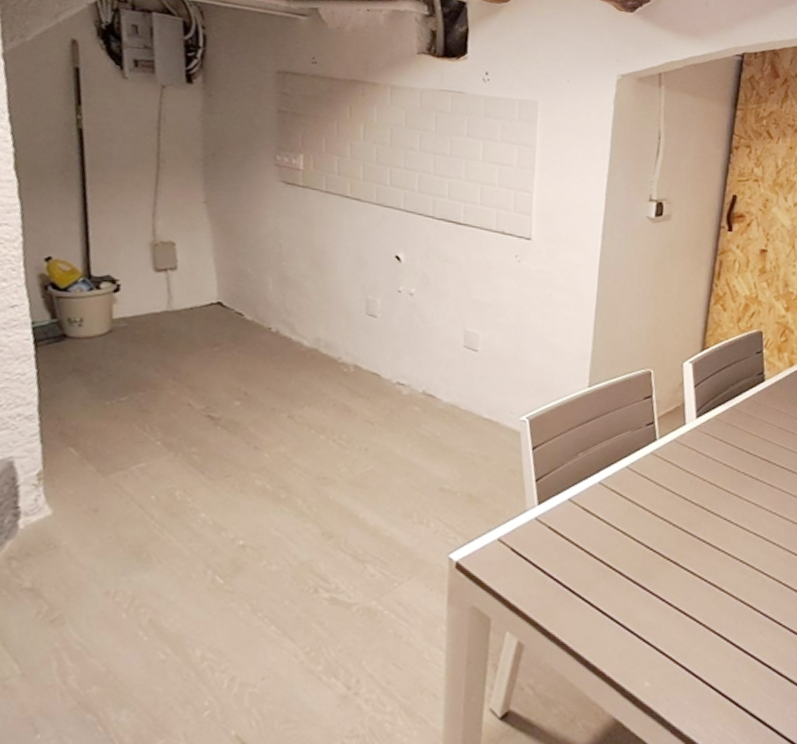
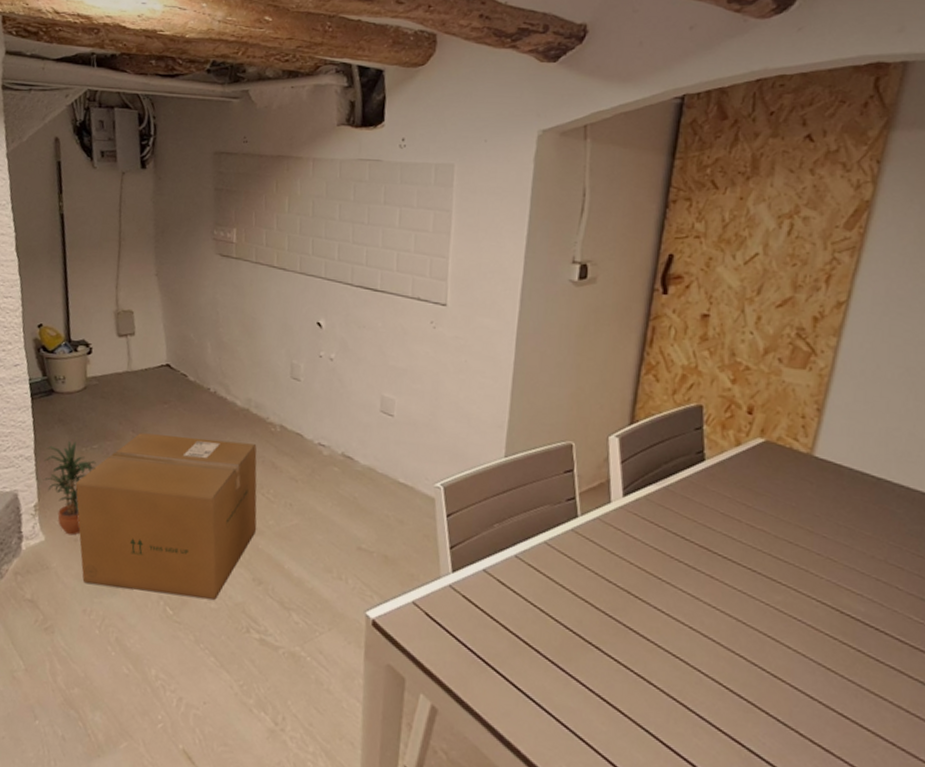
potted plant: none [50,393,125,505] -> present [43,440,96,535]
box: none [95,380,327,562] -> present [75,433,257,600]

